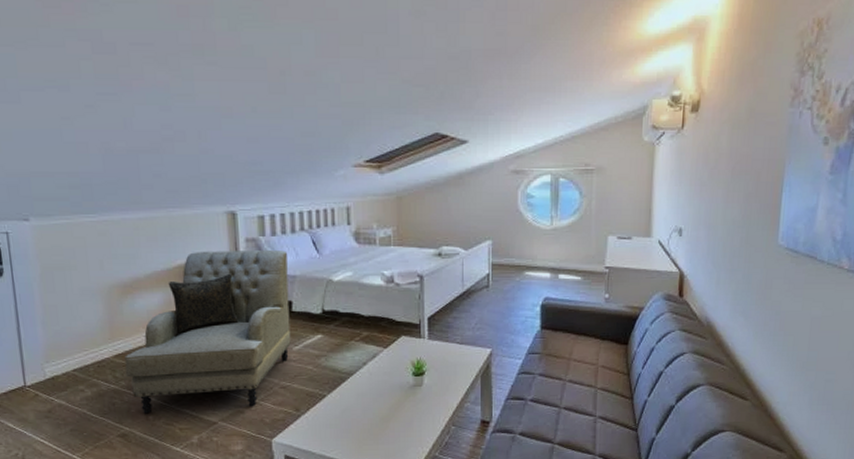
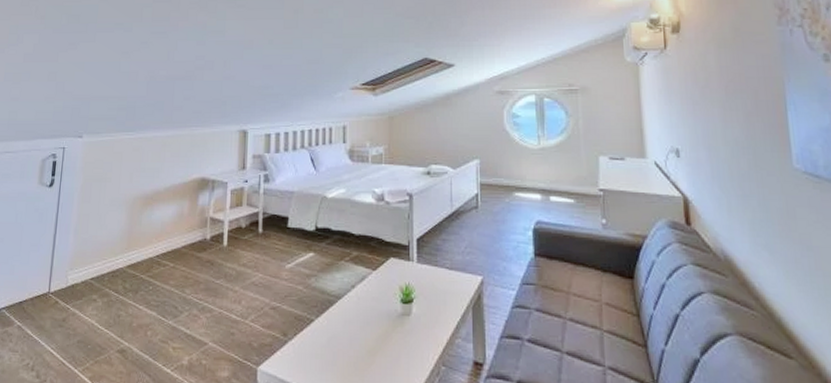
armchair: present [125,251,291,414] -> none [133,166,287,329]

